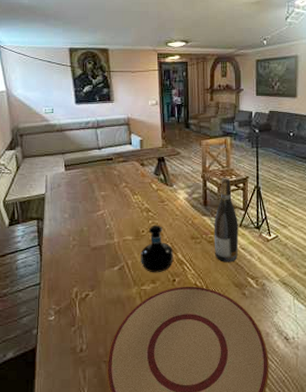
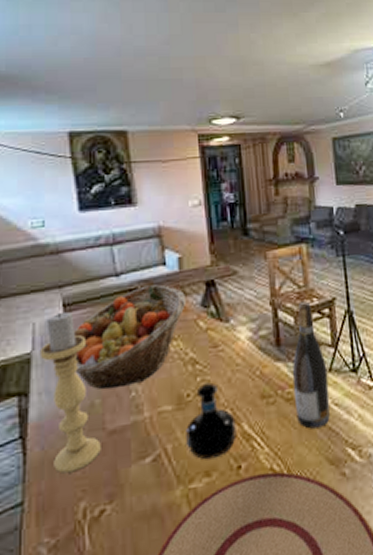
candle holder: none [50,170,87,270] -> present [39,312,101,474]
fruit basket: none [71,157,145,222] -> present [73,284,187,390]

